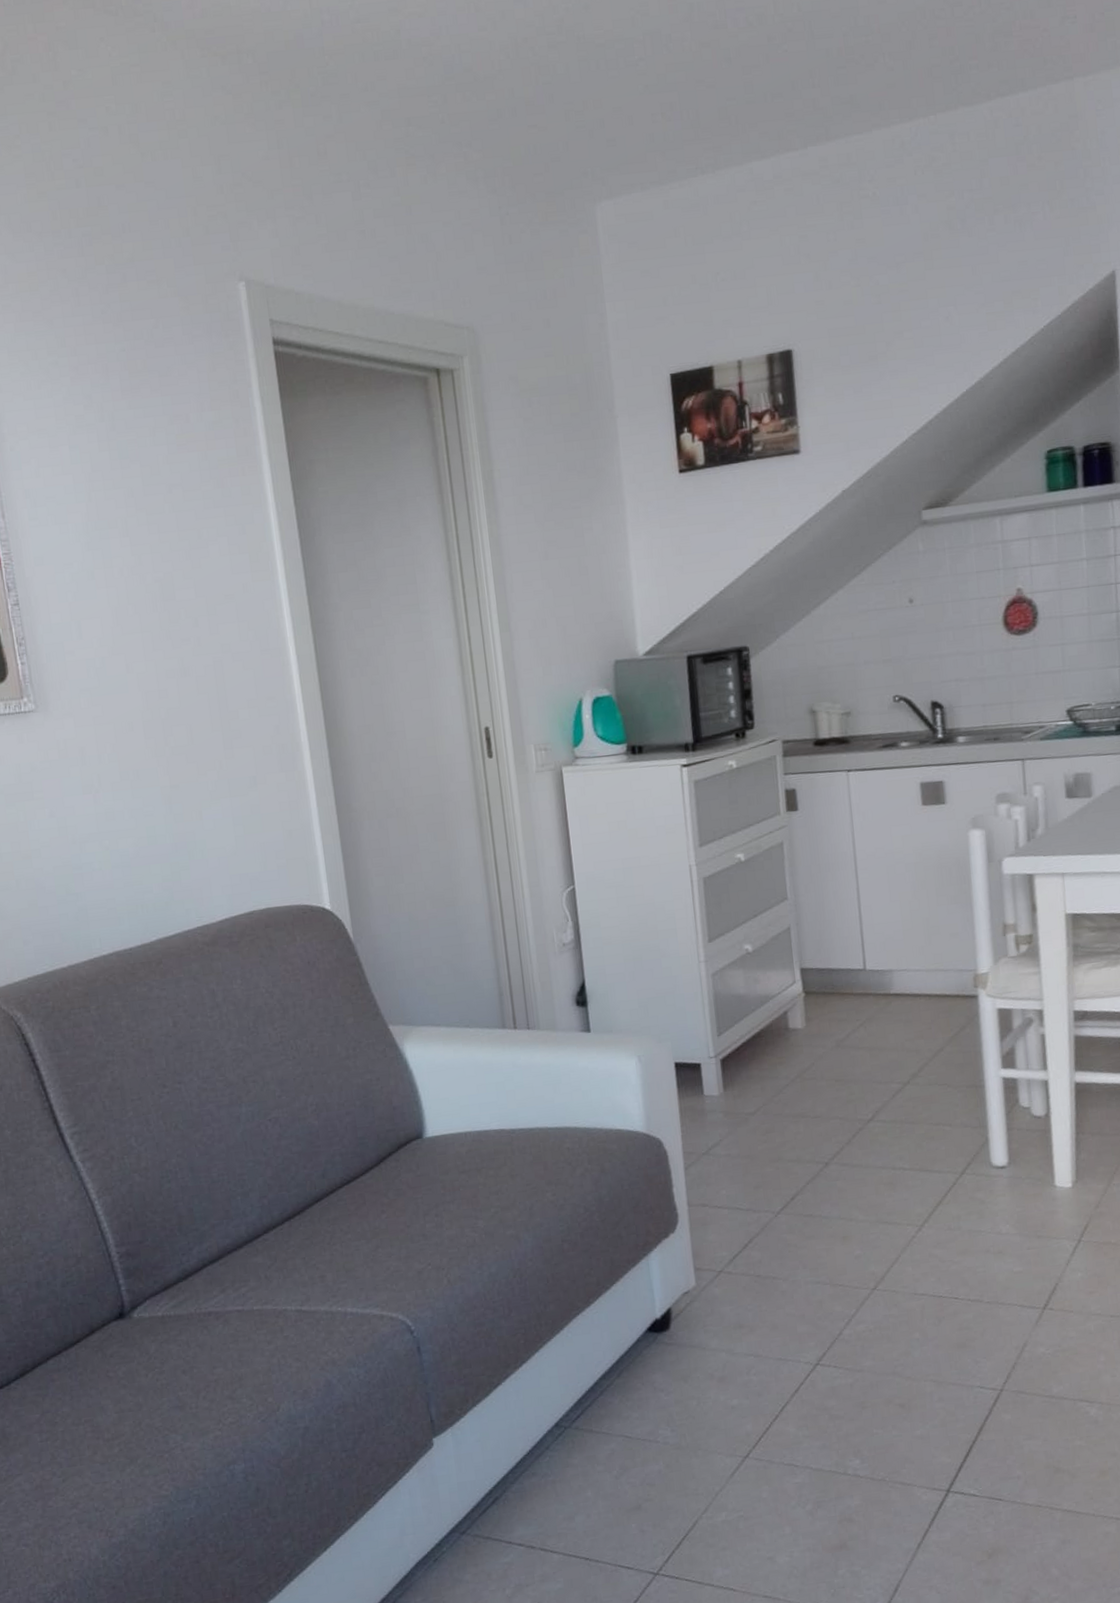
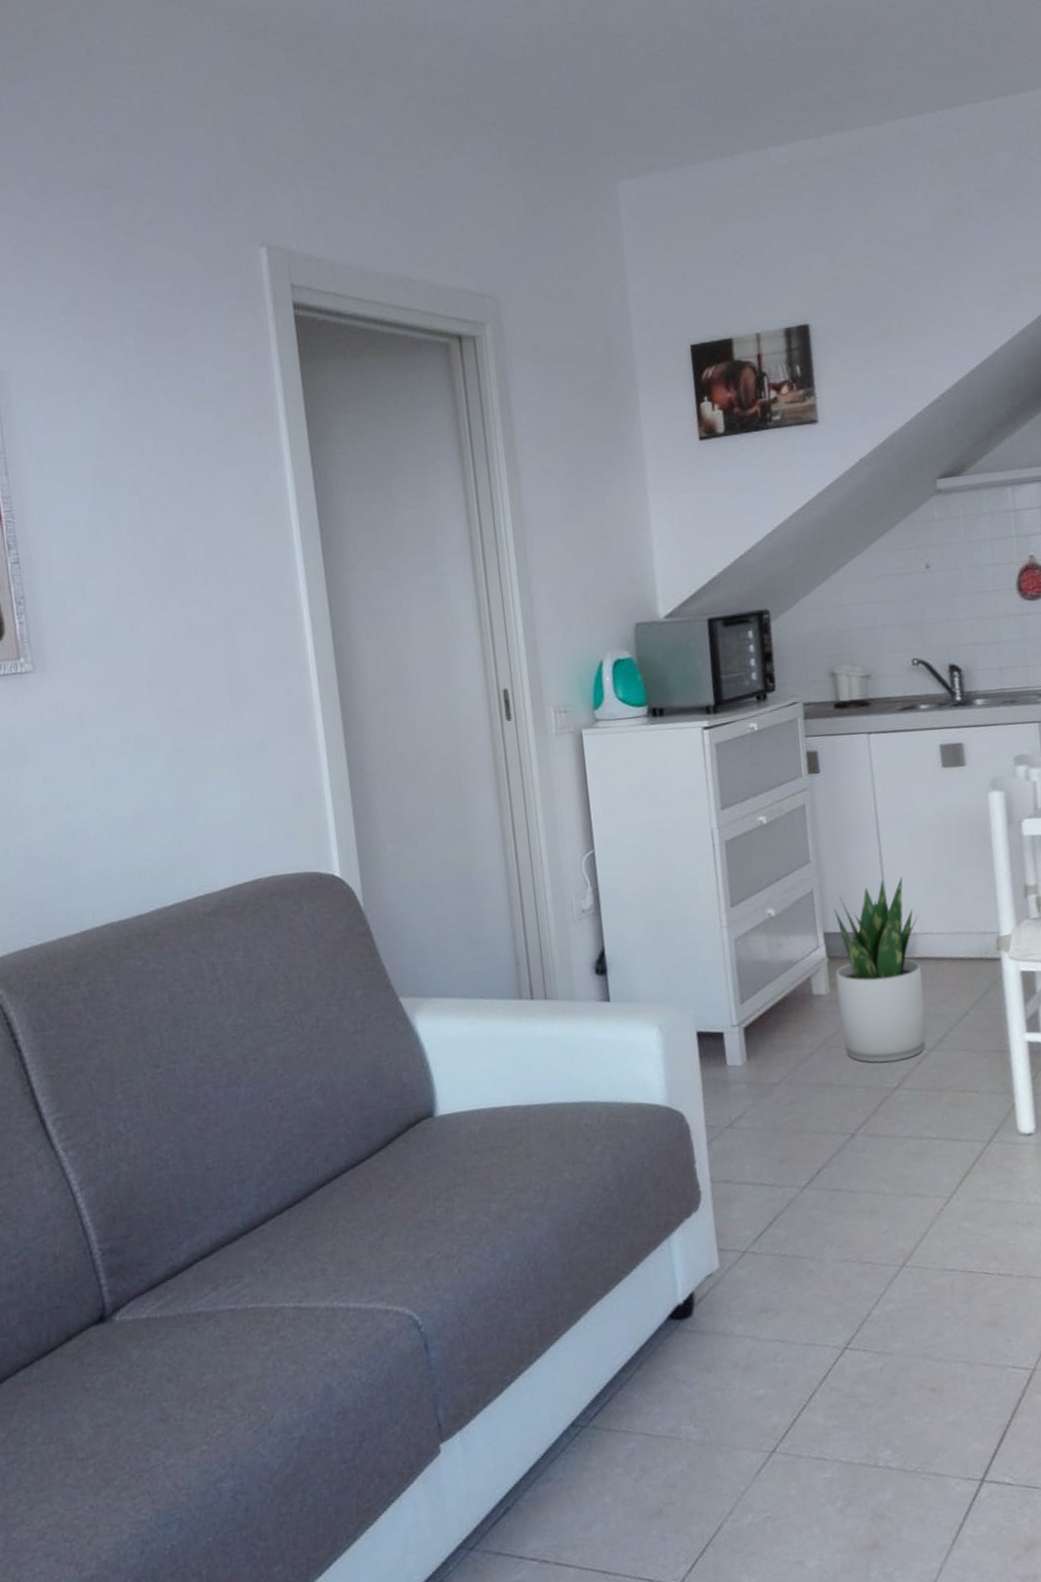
planter: none [811,915,900,1096] -> present [834,877,925,1063]

